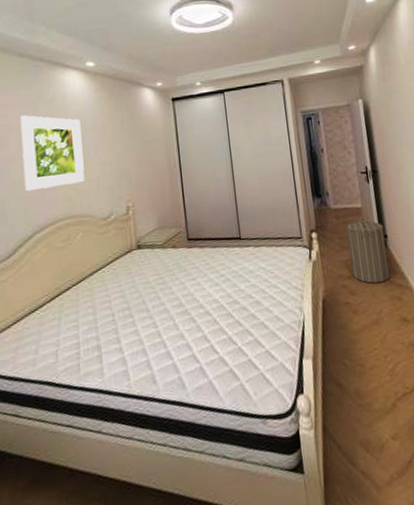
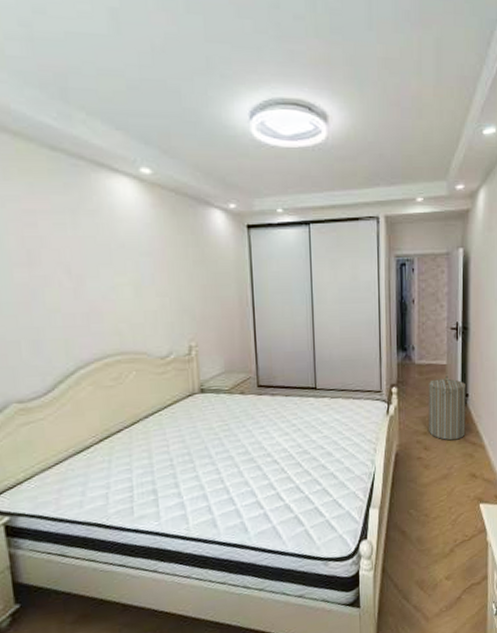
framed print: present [20,115,85,192] -> none [55,227,139,321]

